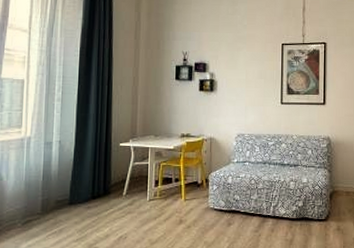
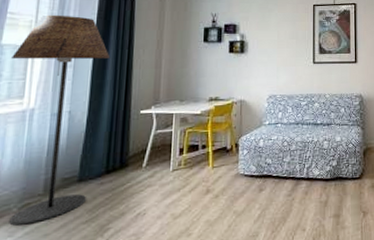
floor lamp: none [10,51,93,238] -> present [9,14,111,226]

